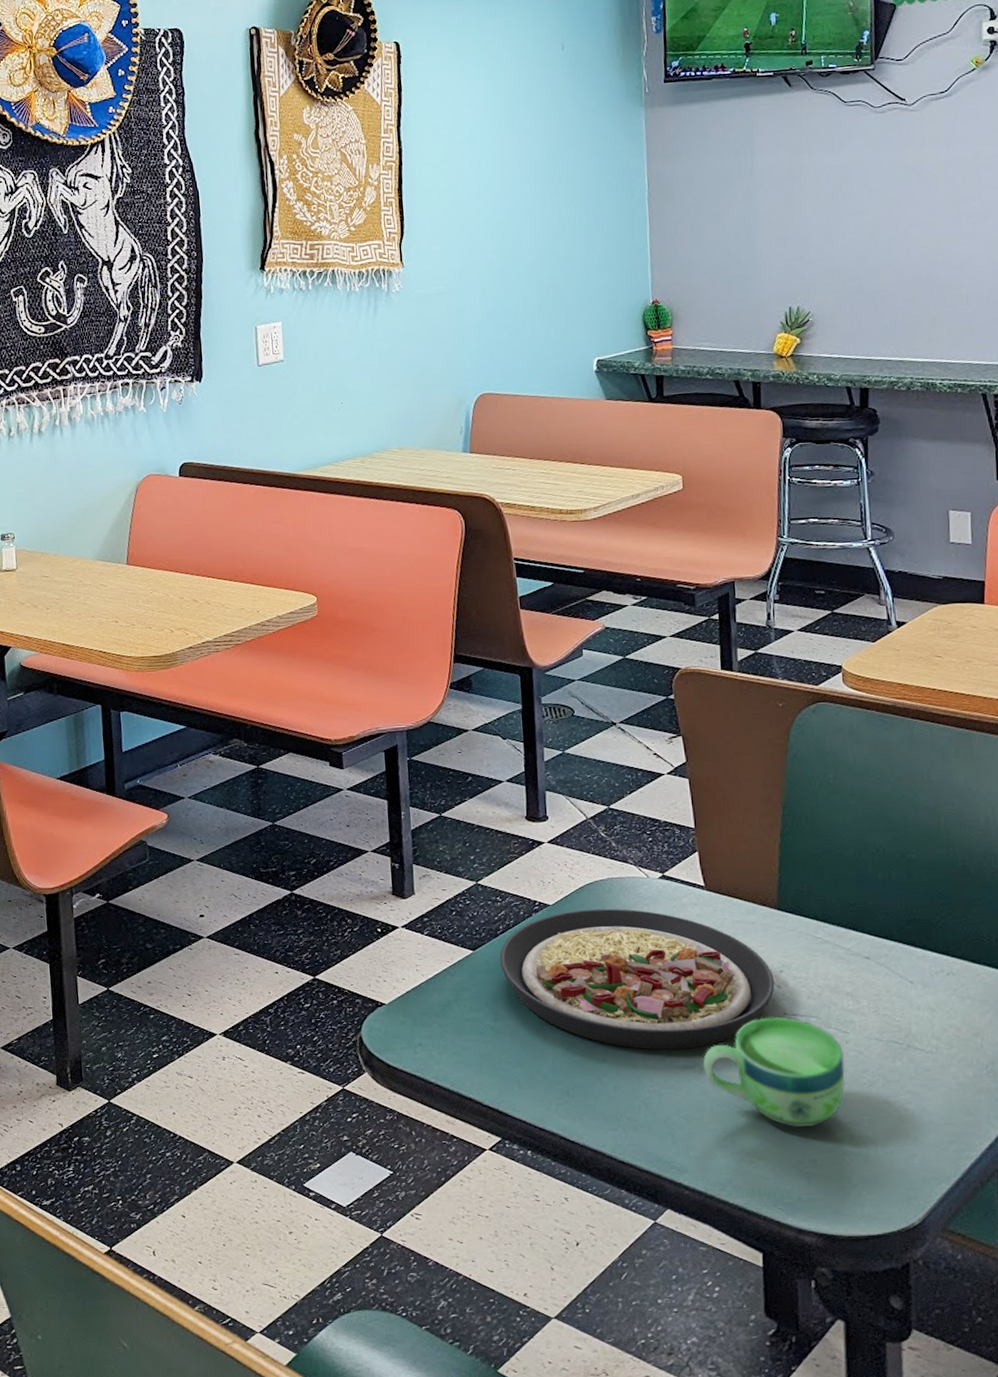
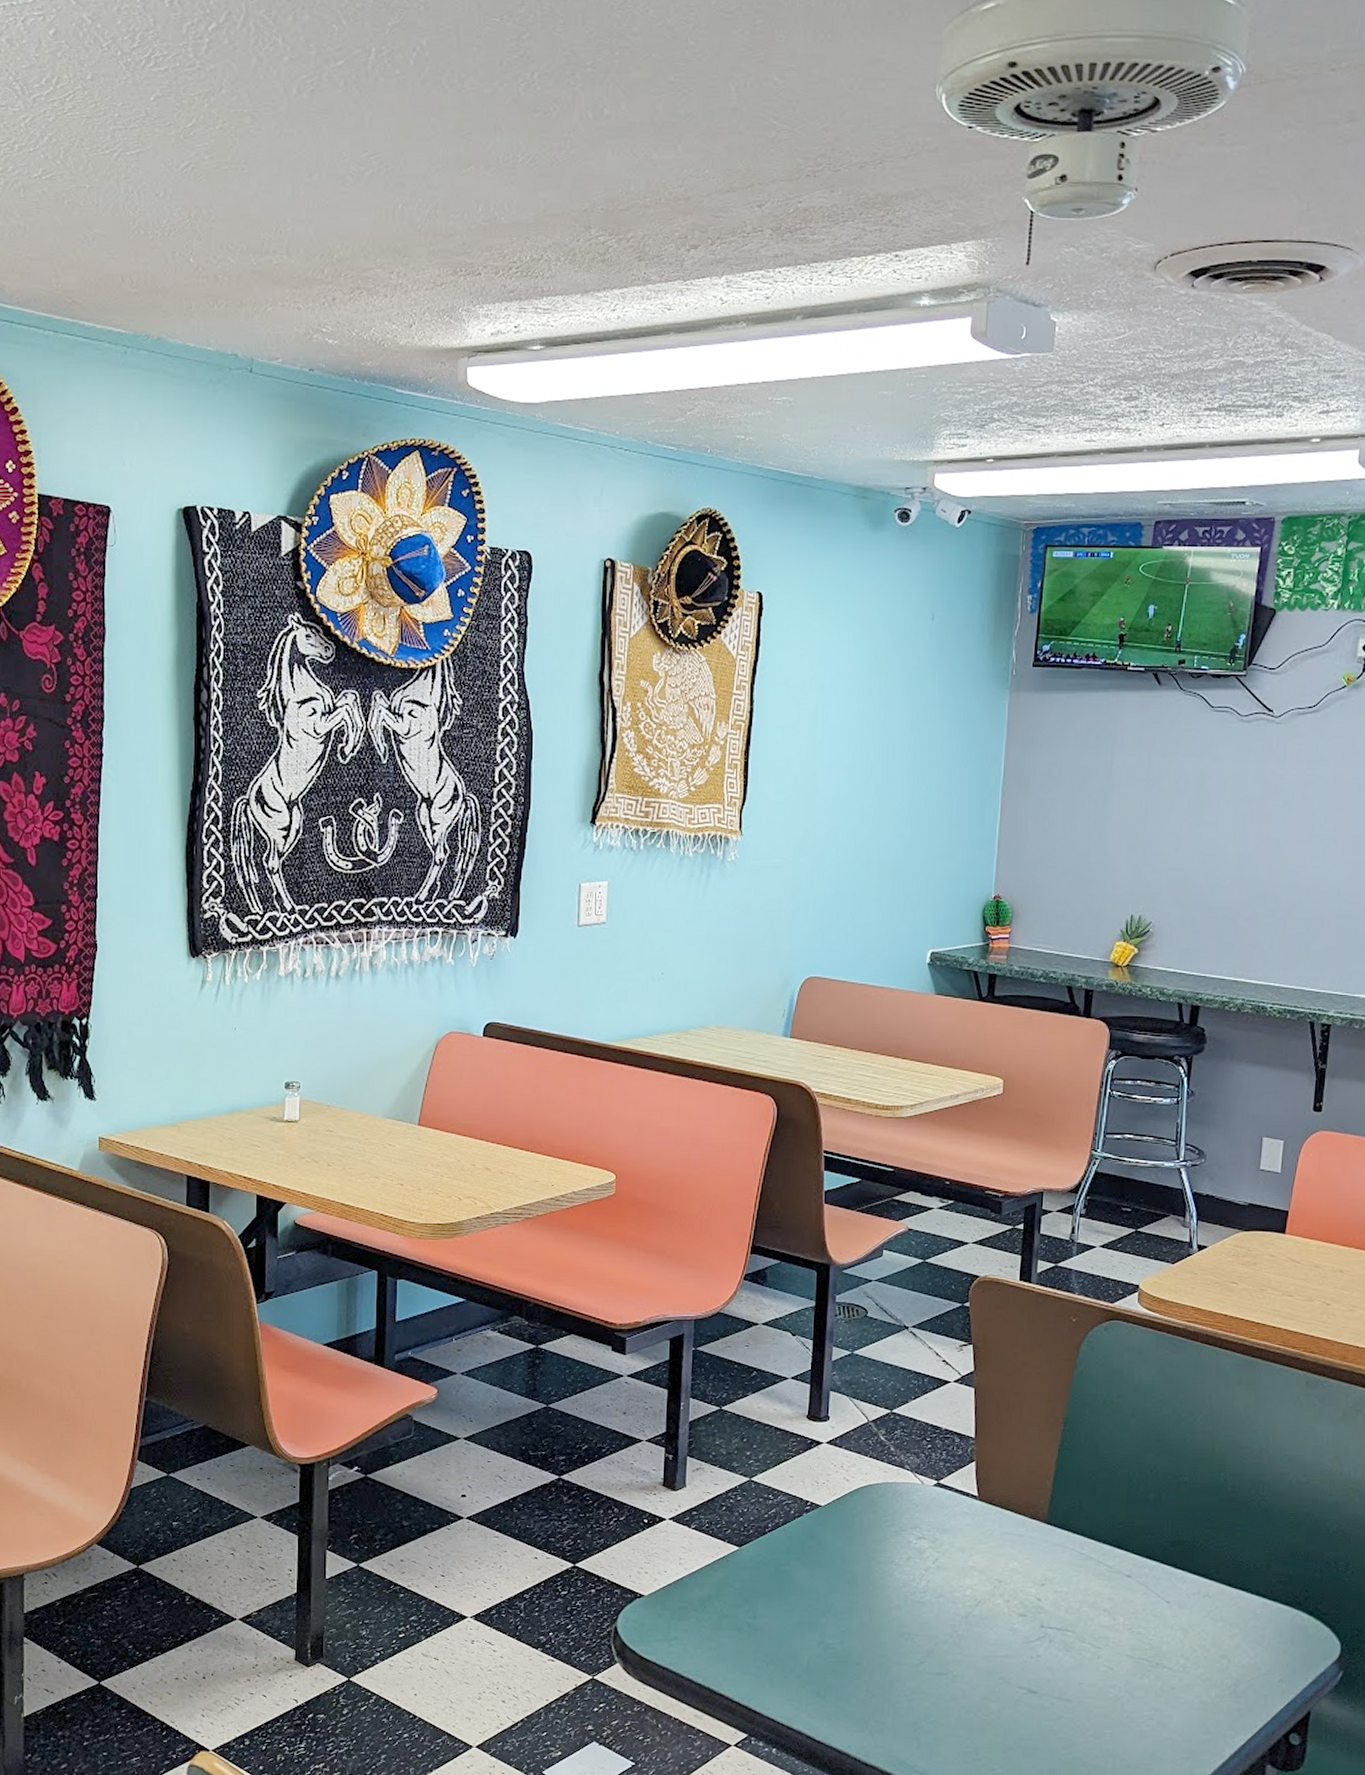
plate: present [499,908,775,1050] -> none [765,1512,1036,1656]
cup: present [703,1016,845,1128] -> none [956,1628,1094,1738]

